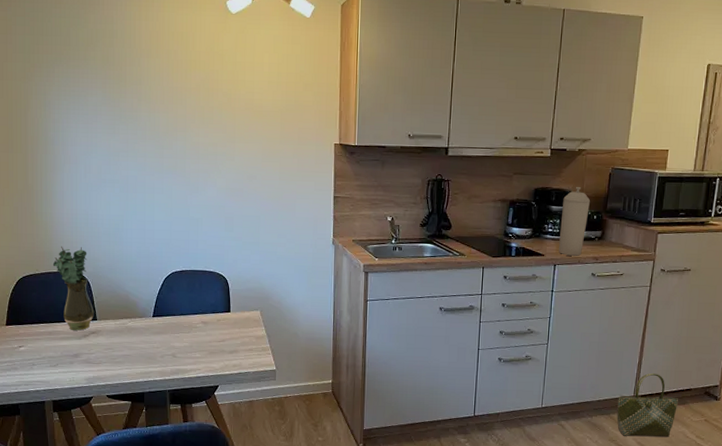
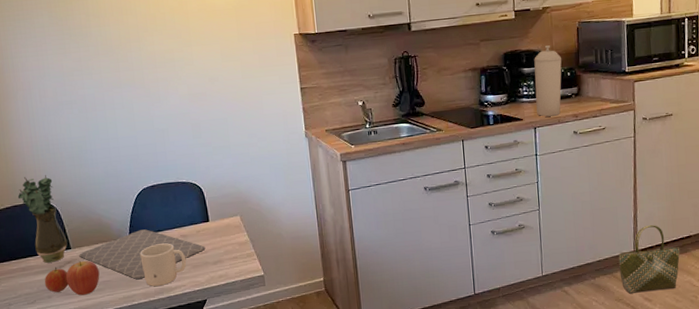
fruit: none [68,335,91,359] -> present [44,266,69,293]
fruit: none [88,332,121,366] -> present [65,260,100,296]
placemat: none [104,311,224,358] -> present [79,229,206,280]
mug: none [161,327,204,367] -> present [140,243,187,287]

